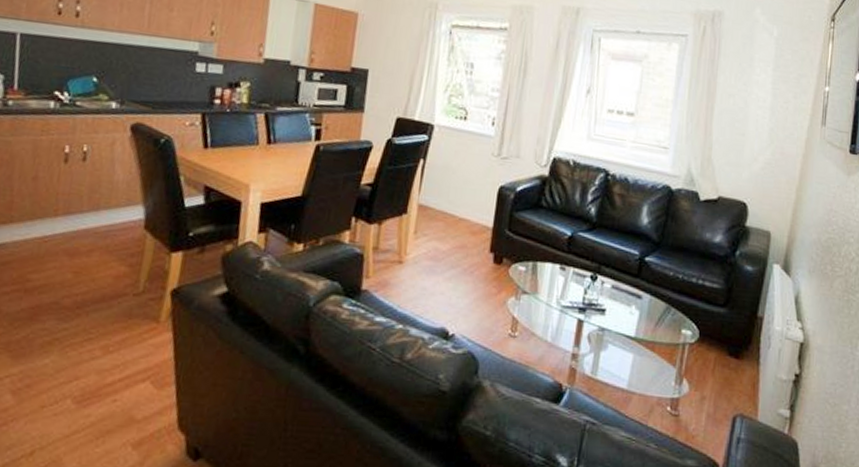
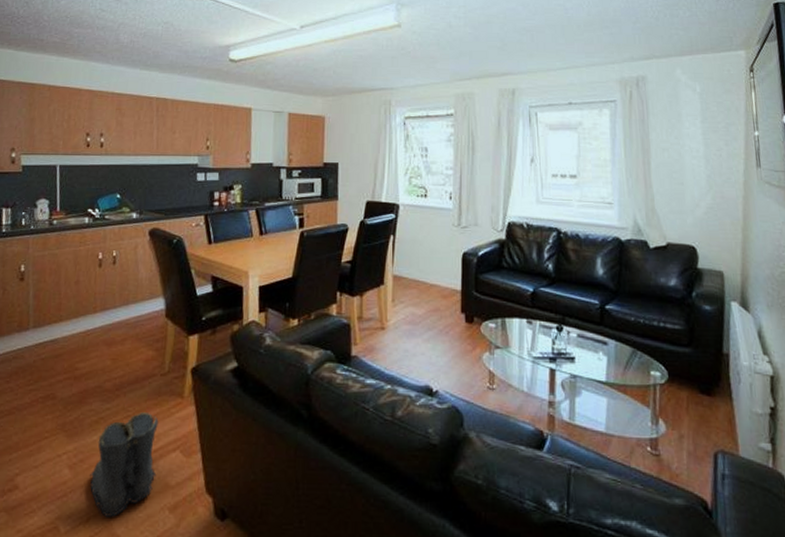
boots: none [37,336,127,452] -> present [90,413,159,518]

